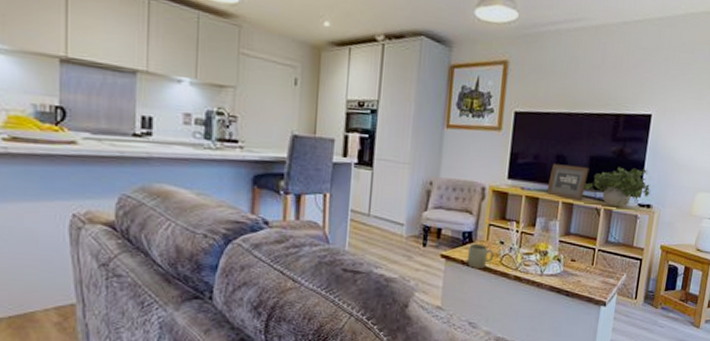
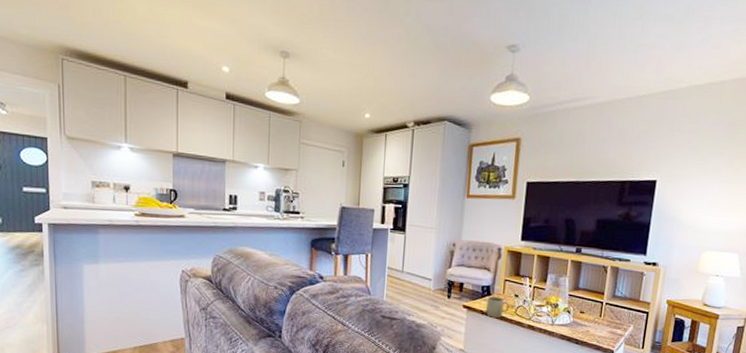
picture frame: present [546,164,589,201] -> none [556,227,597,259]
potted plant: present [583,167,651,208] -> none [591,228,656,265]

